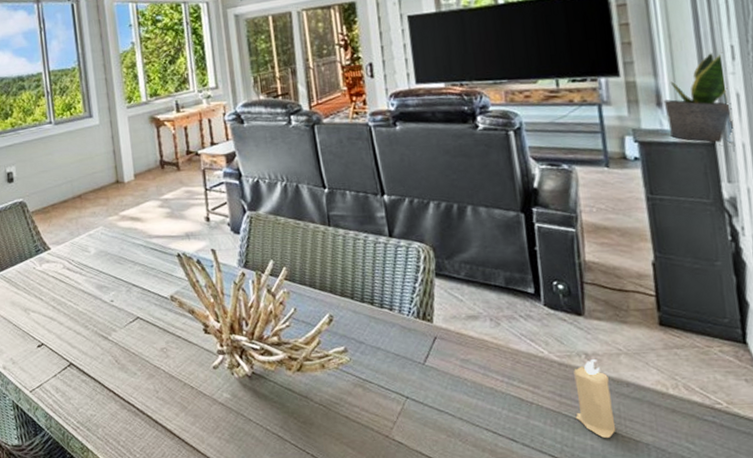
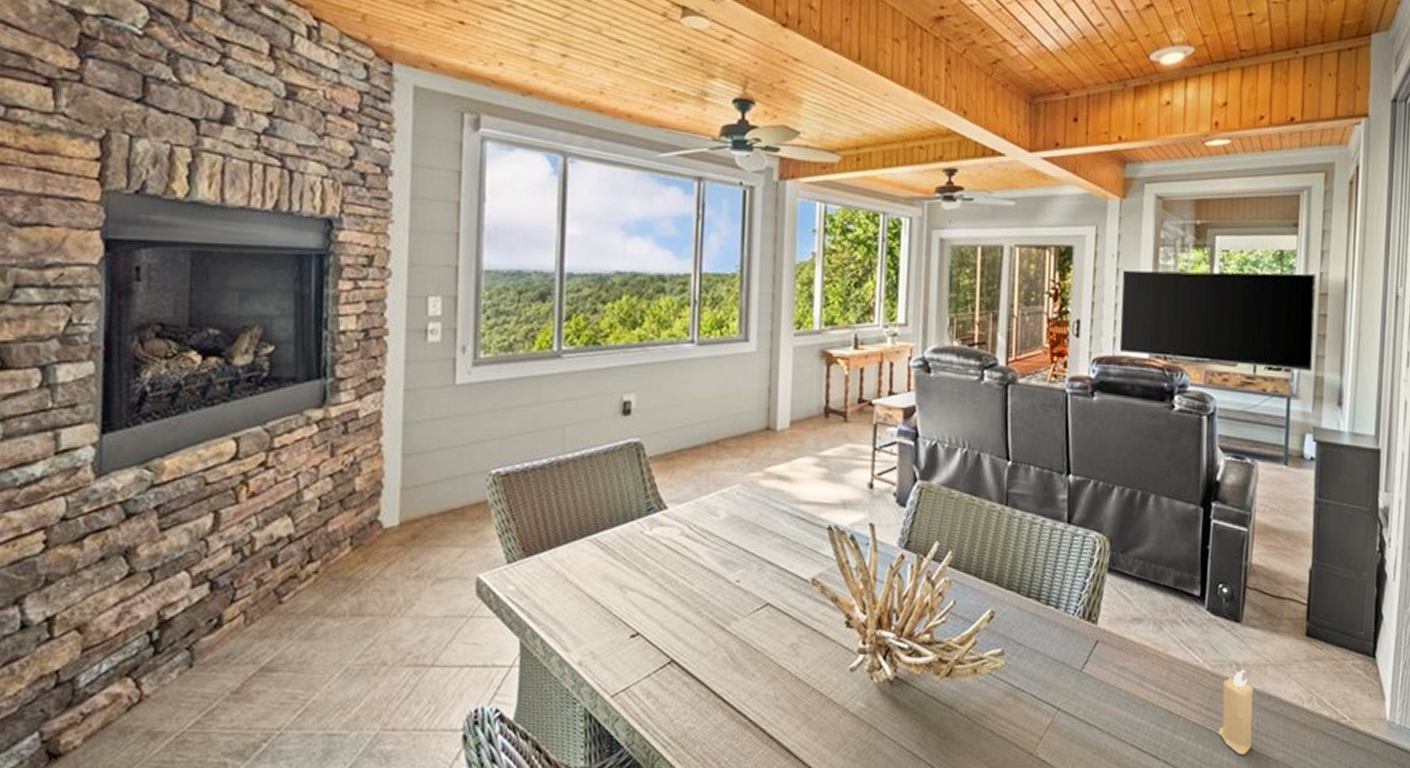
potted plant: present [663,52,732,143] -> none [1344,356,1400,450]

